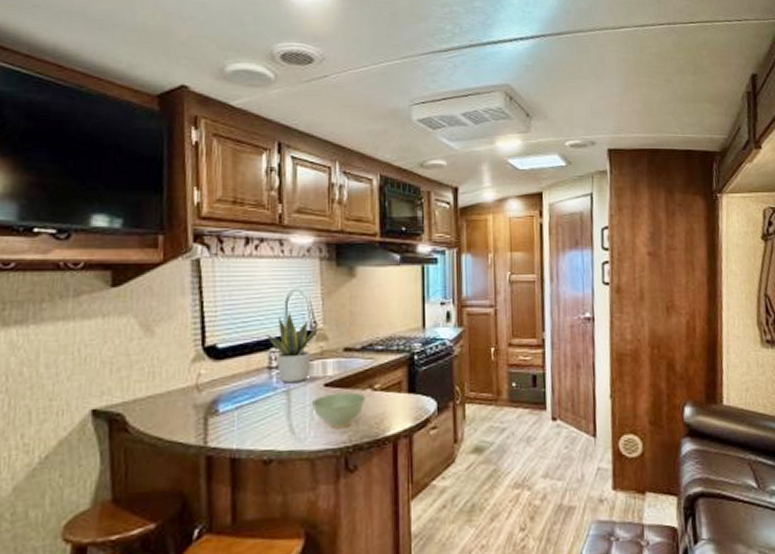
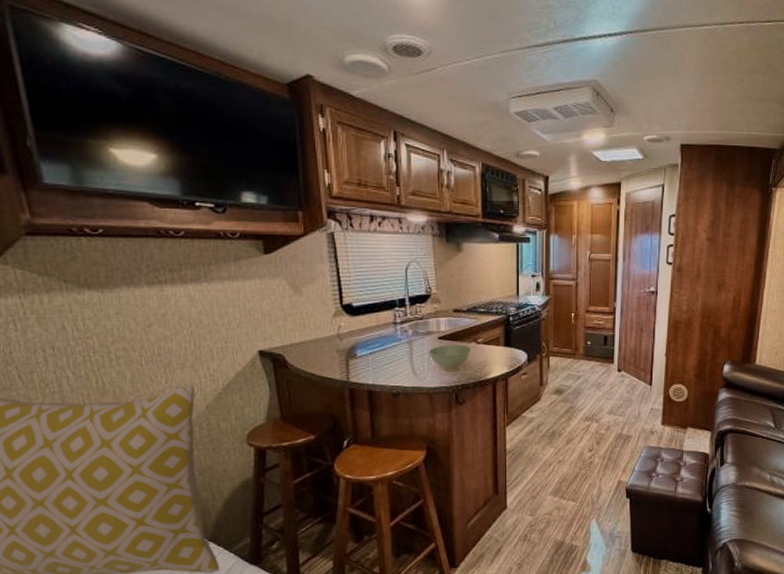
potted plant: present [267,312,320,383] -> none [391,279,434,336]

